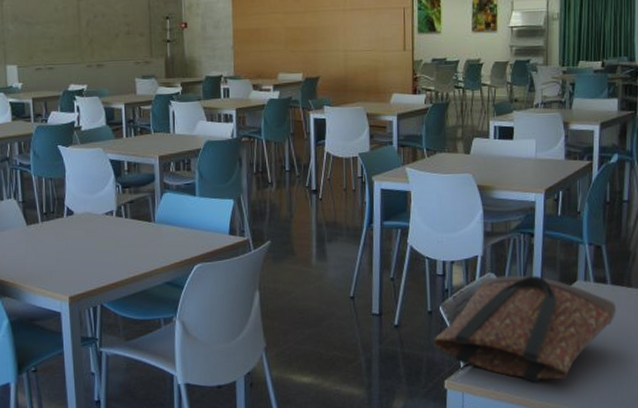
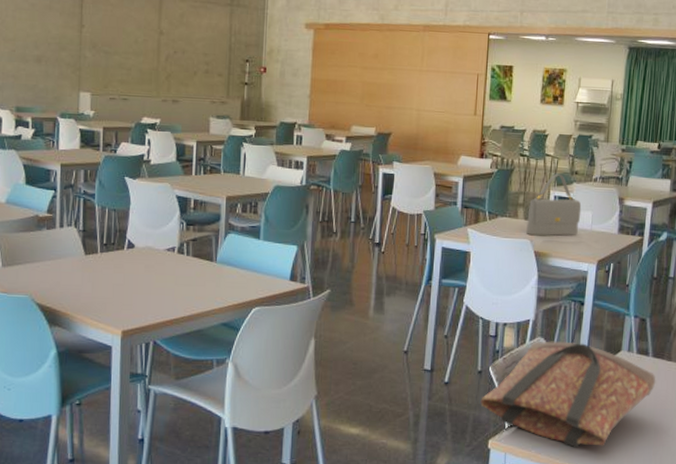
handbag: none [467,104,524,170] -> present [526,174,582,236]

